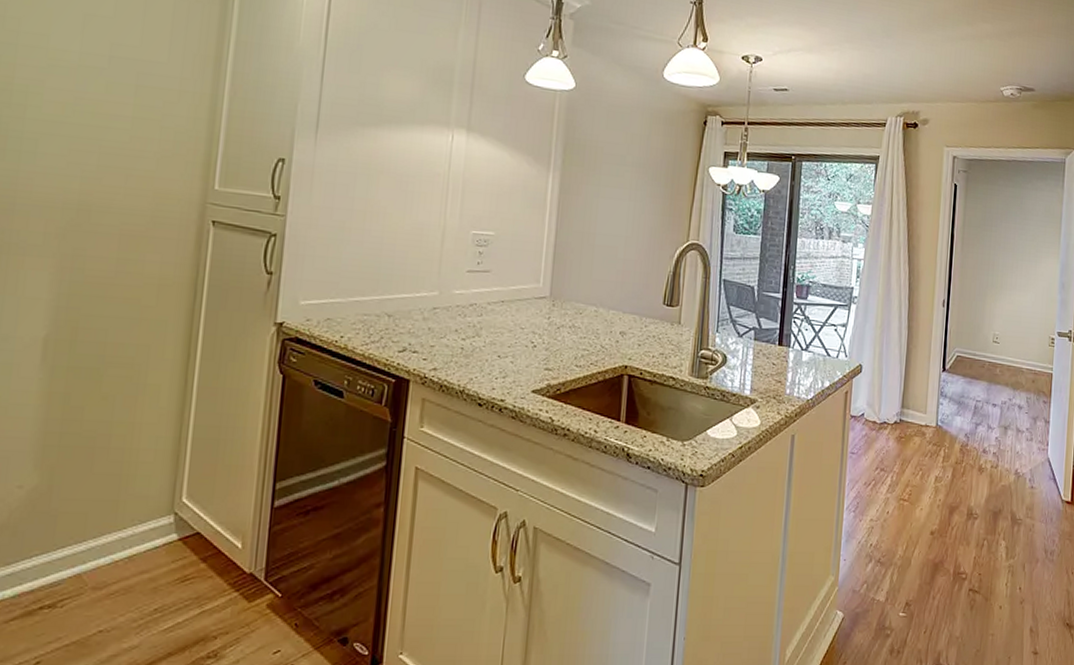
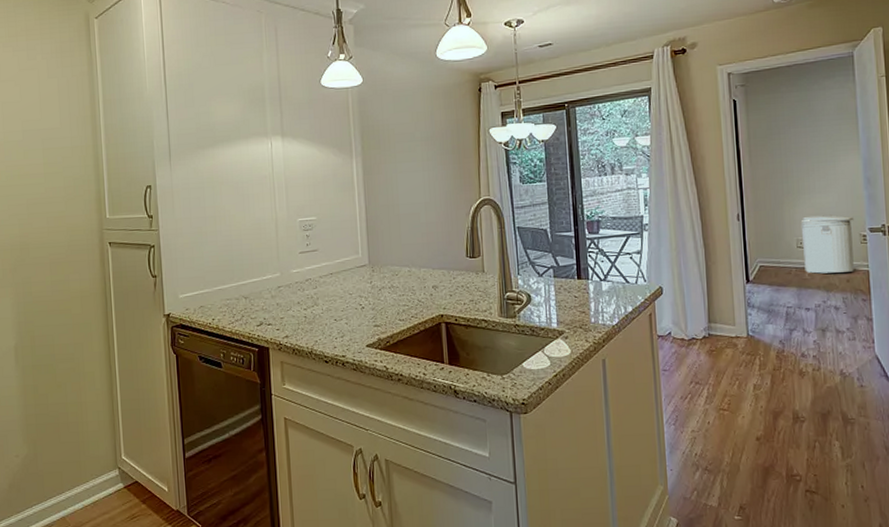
can: none [997,312,1046,373] -> present [800,214,854,274]

